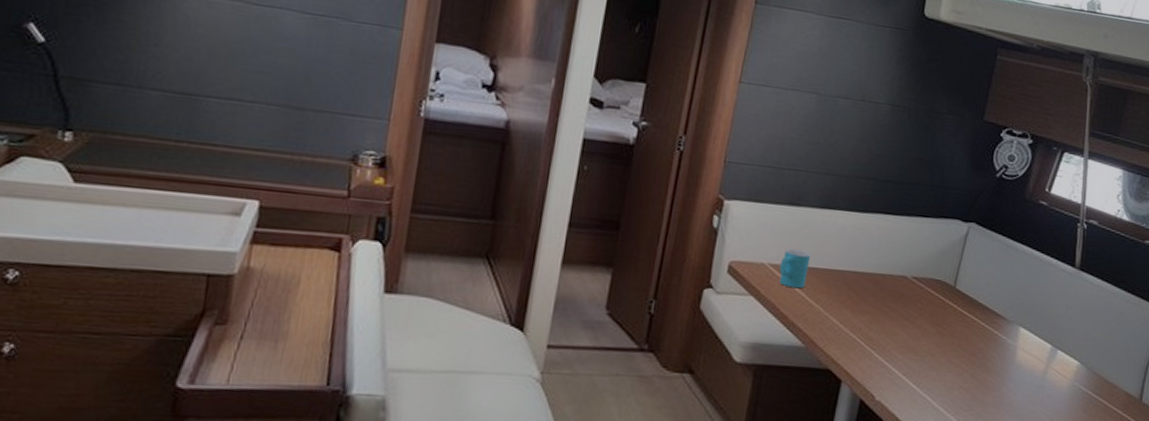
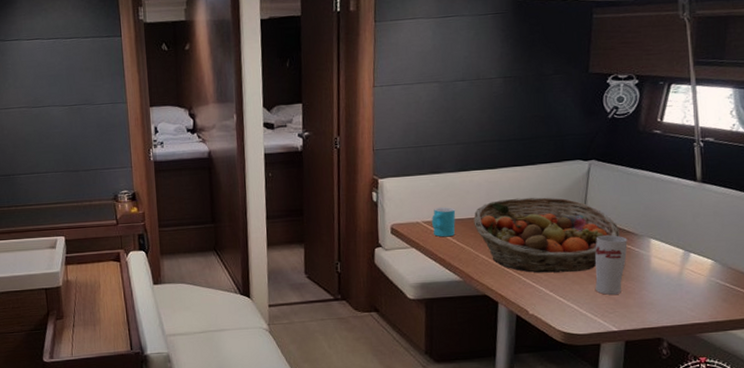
fruit basket: none [829,252,990,355] -> present [473,197,621,273]
cup: none [952,313,996,389] -> present [595,234,628,295]

